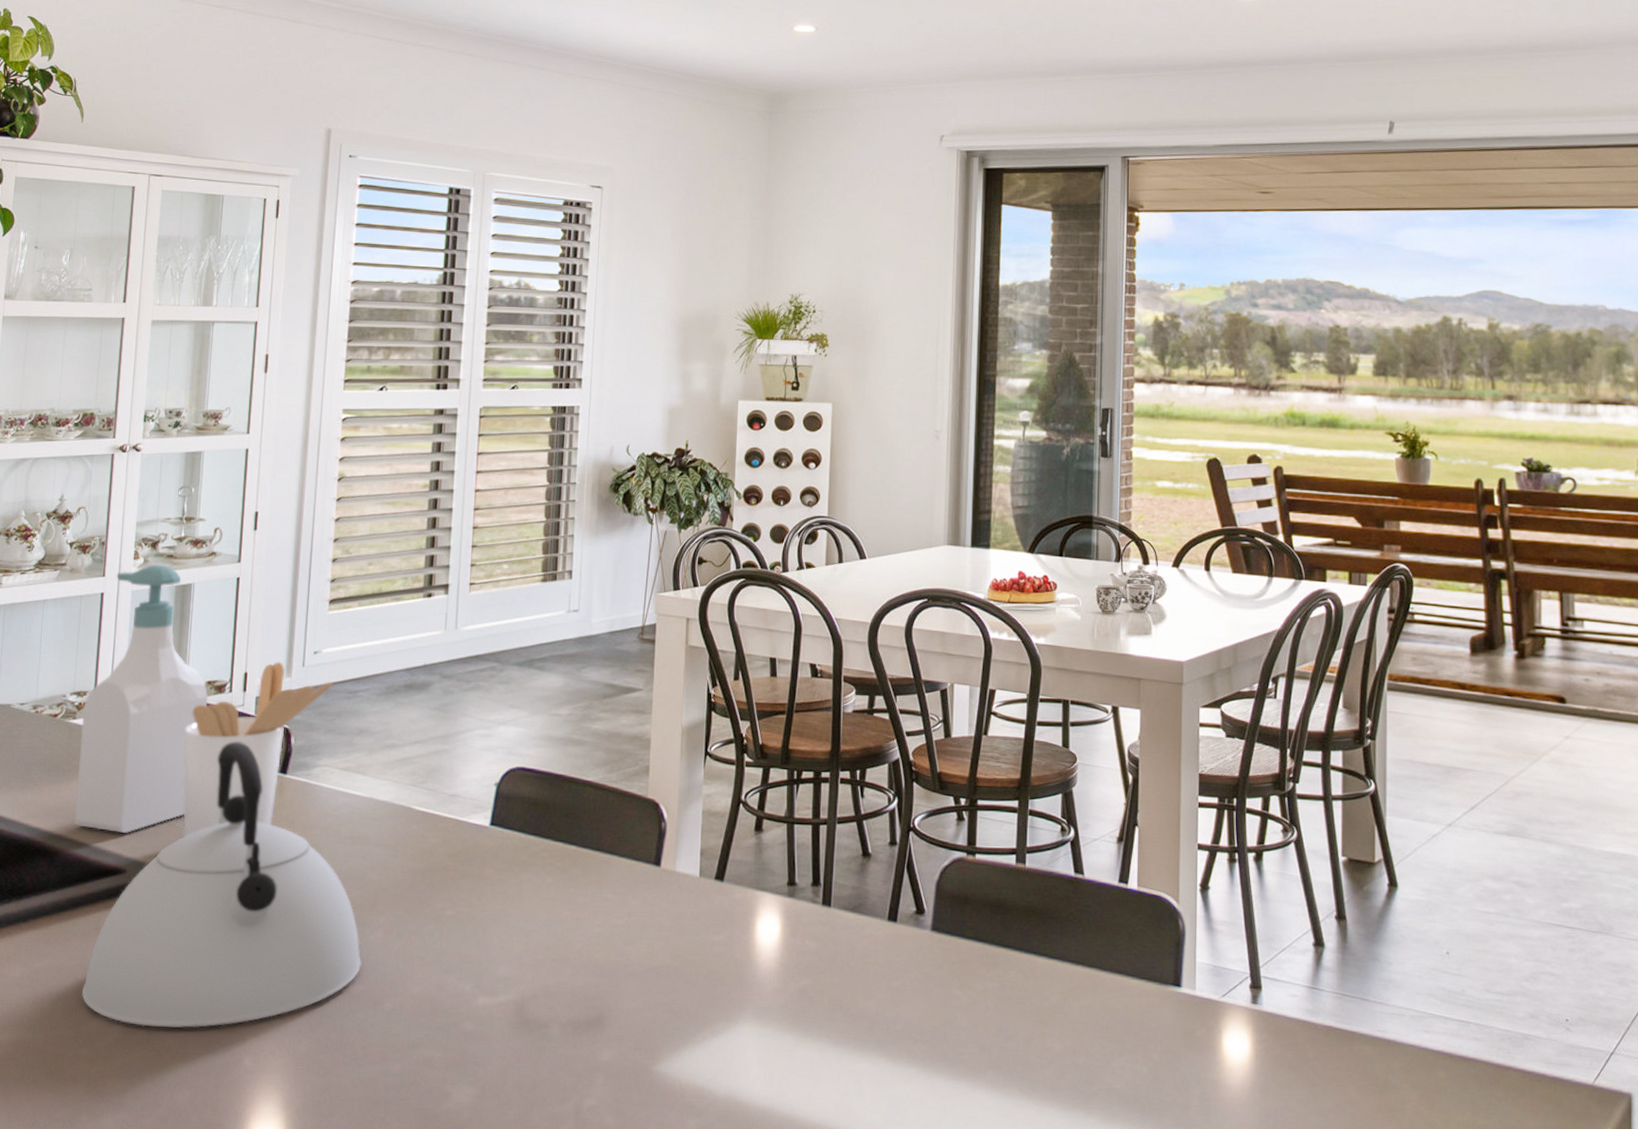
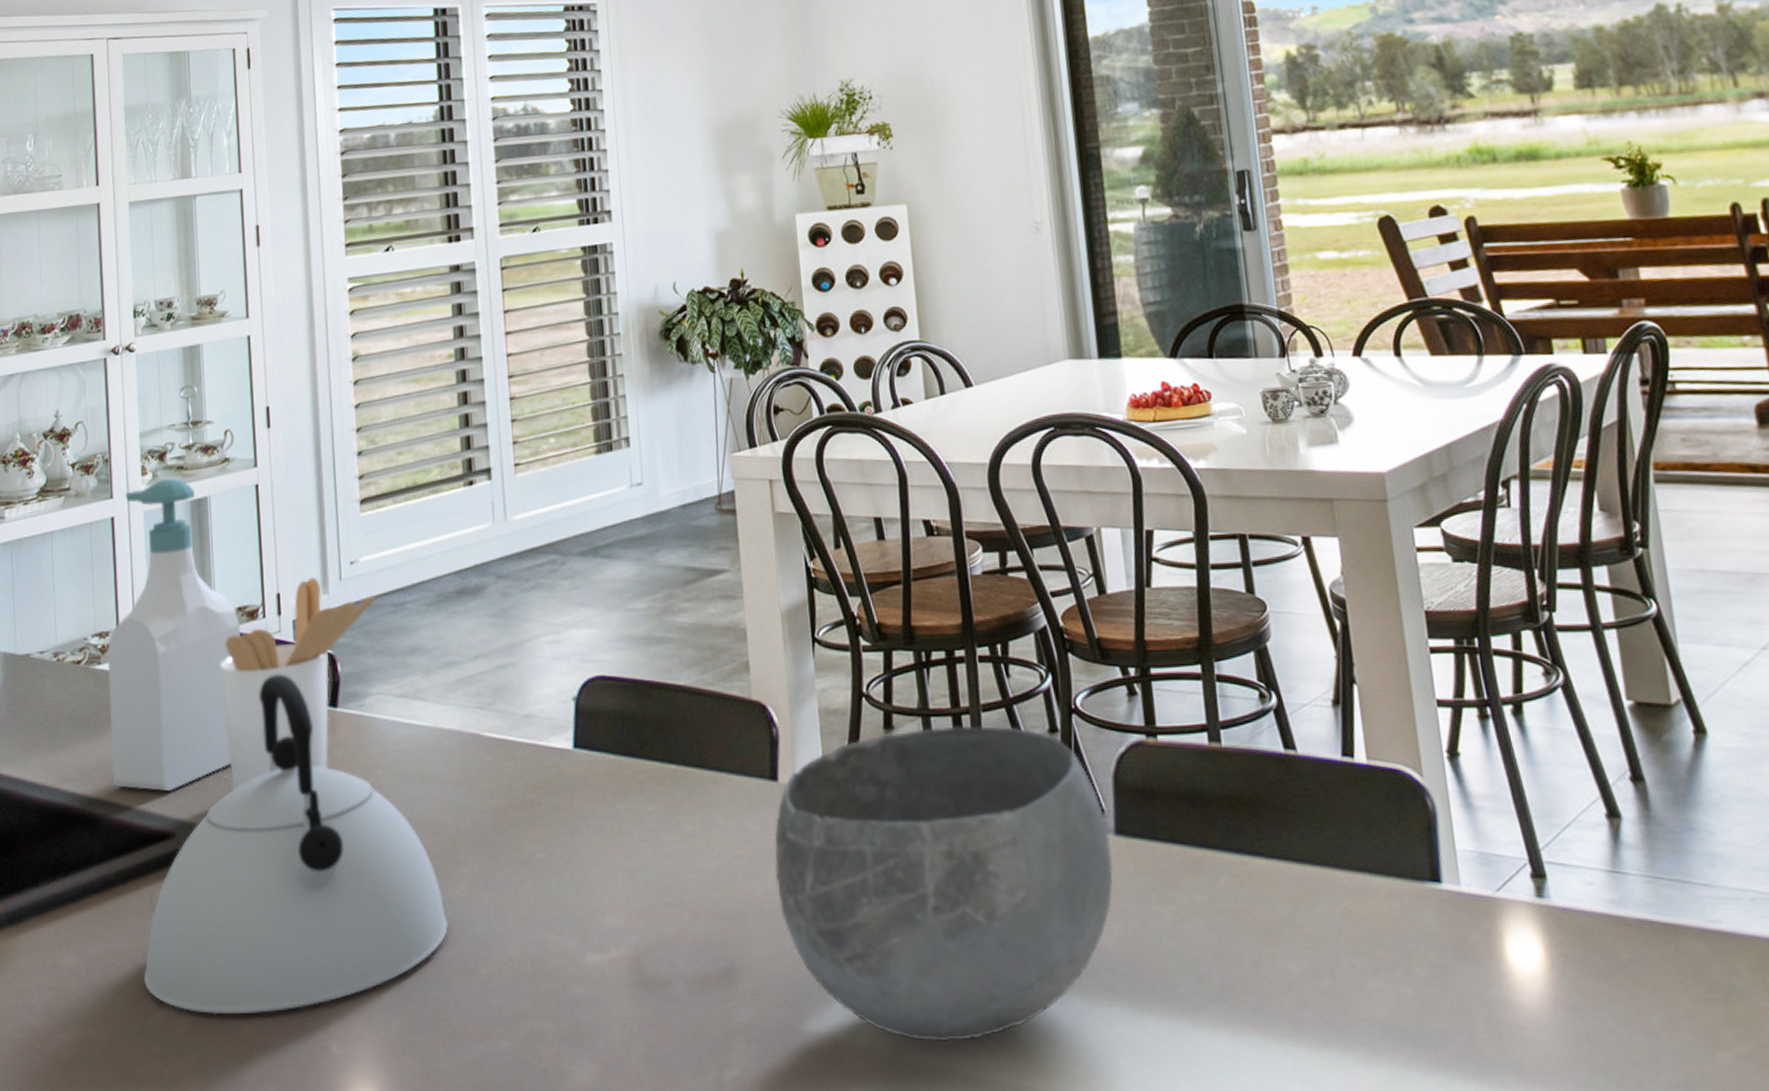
bowl: none [647,833,927,1088] -> present [774,725,1113,1042]

